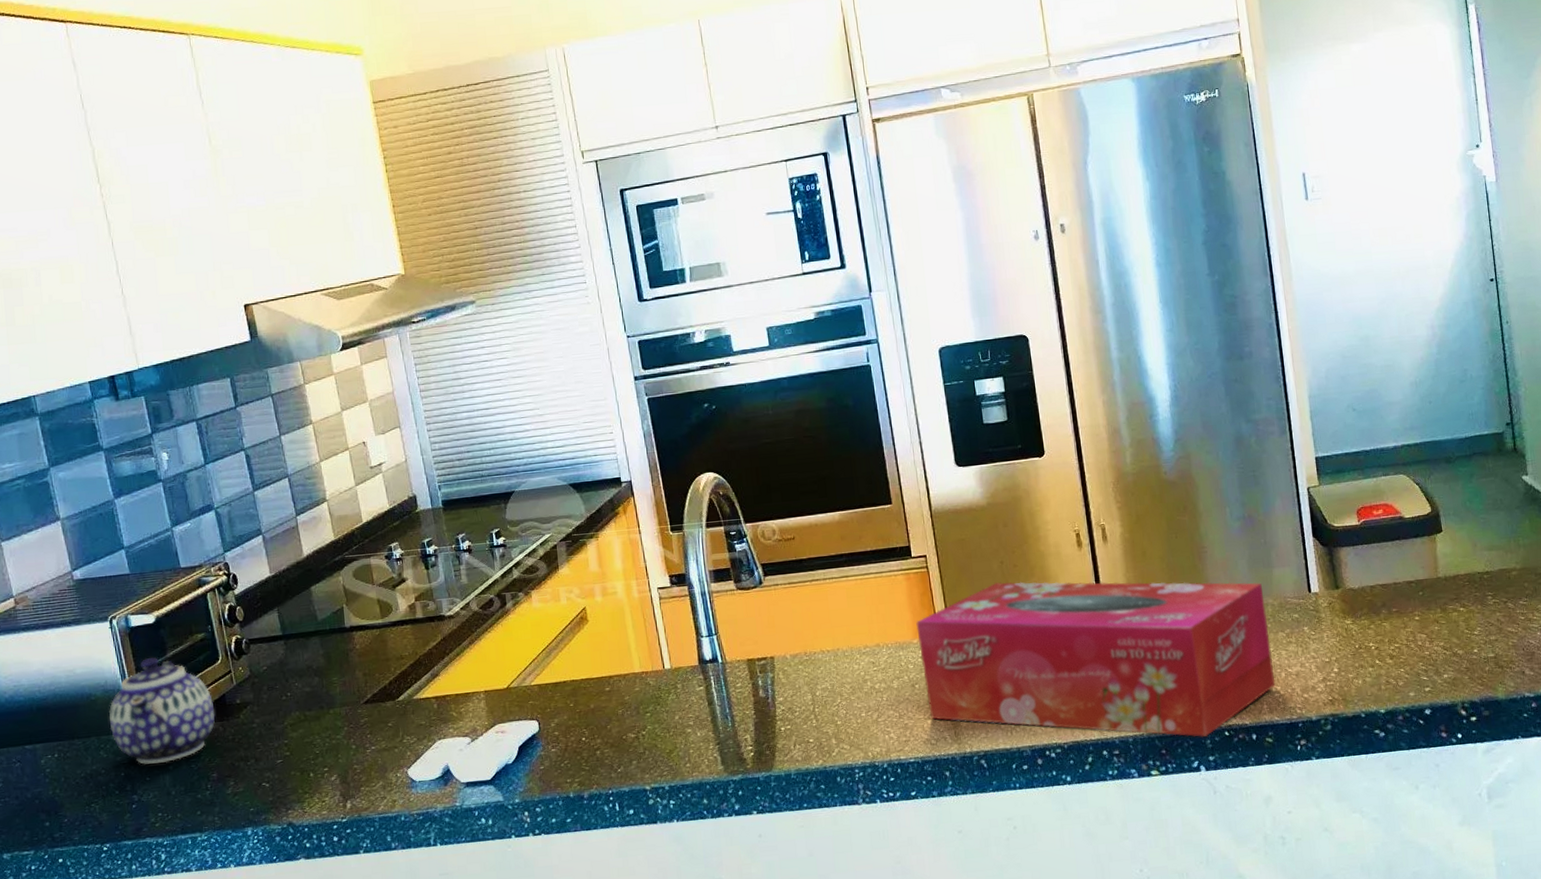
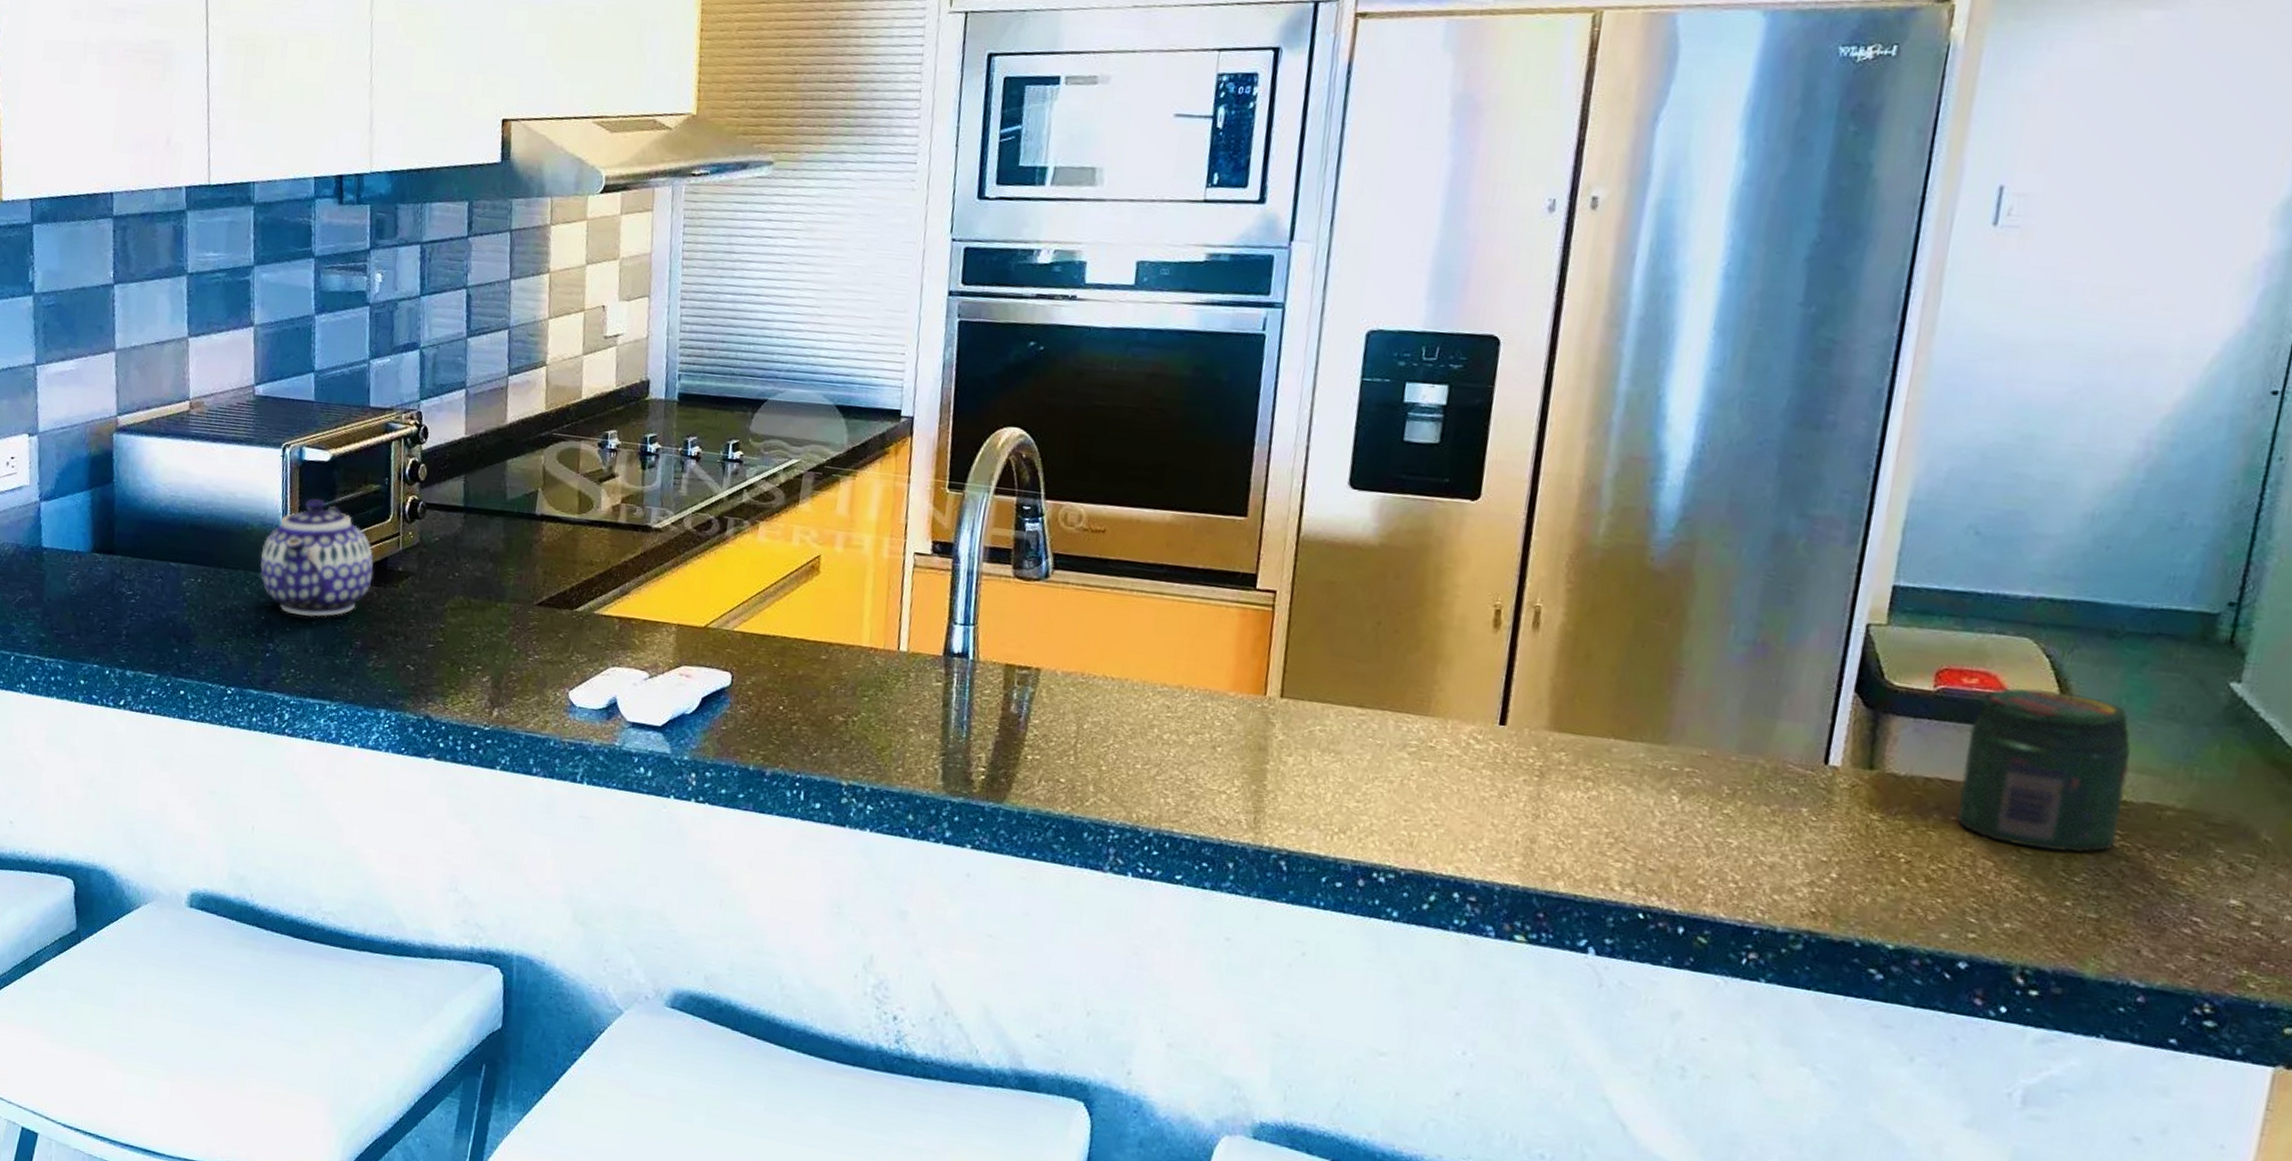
tissue box: present [916,581,1276,738] -> none [1227,645,1754,913]
jar: none [1387,506,1490,619] -> present [1957,687,2131,852]

